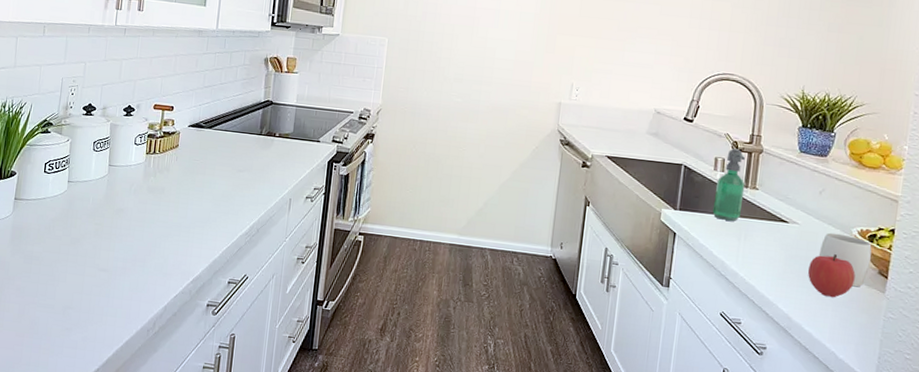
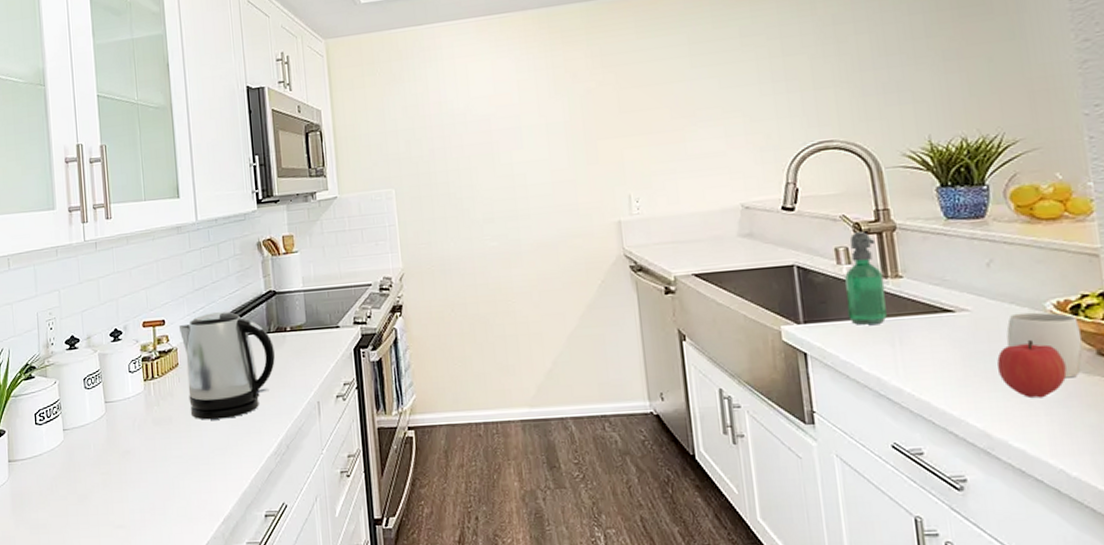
kettle: none [181,108,263,199] -> present [178,311,276,420]

